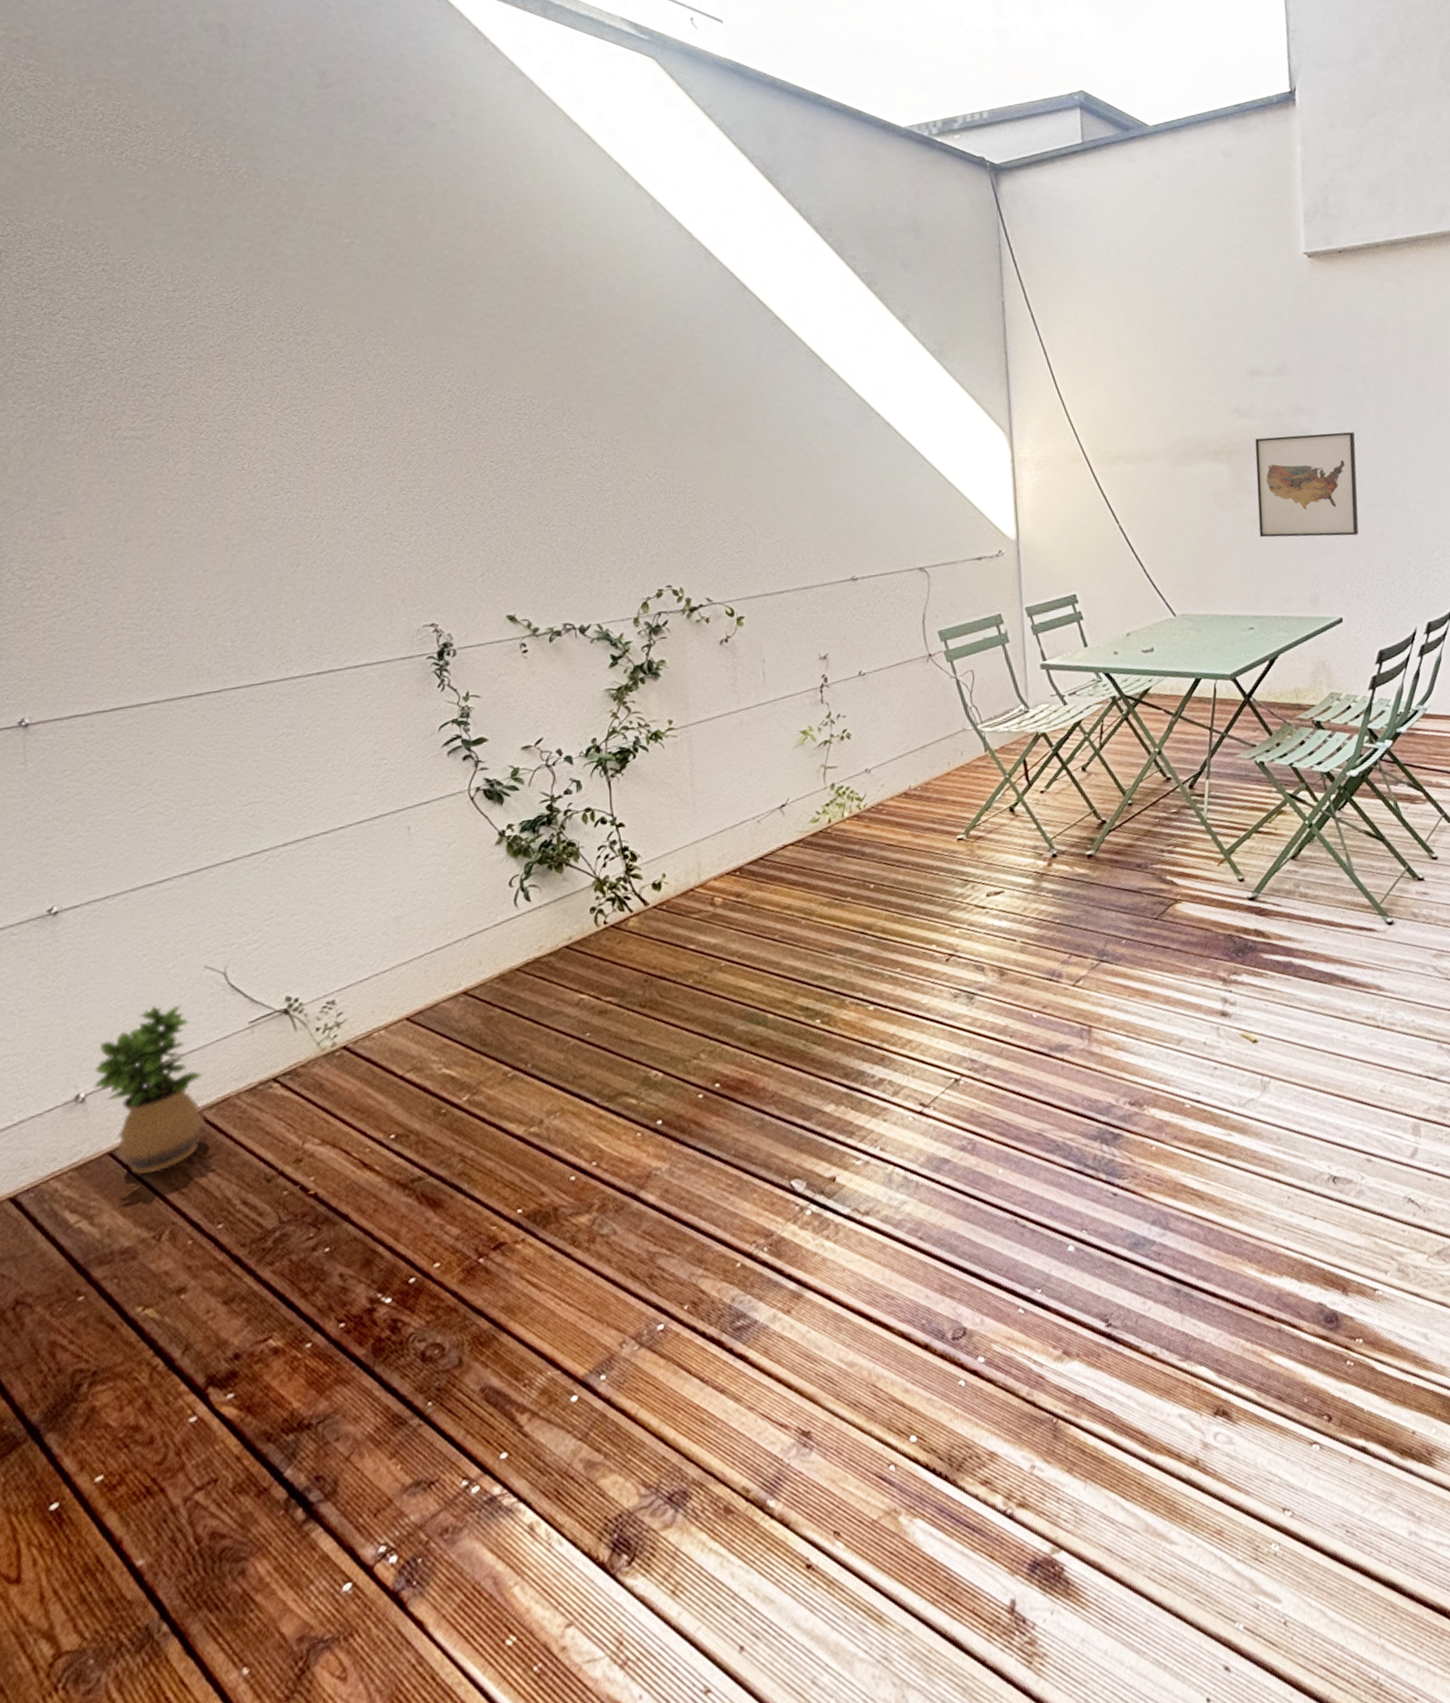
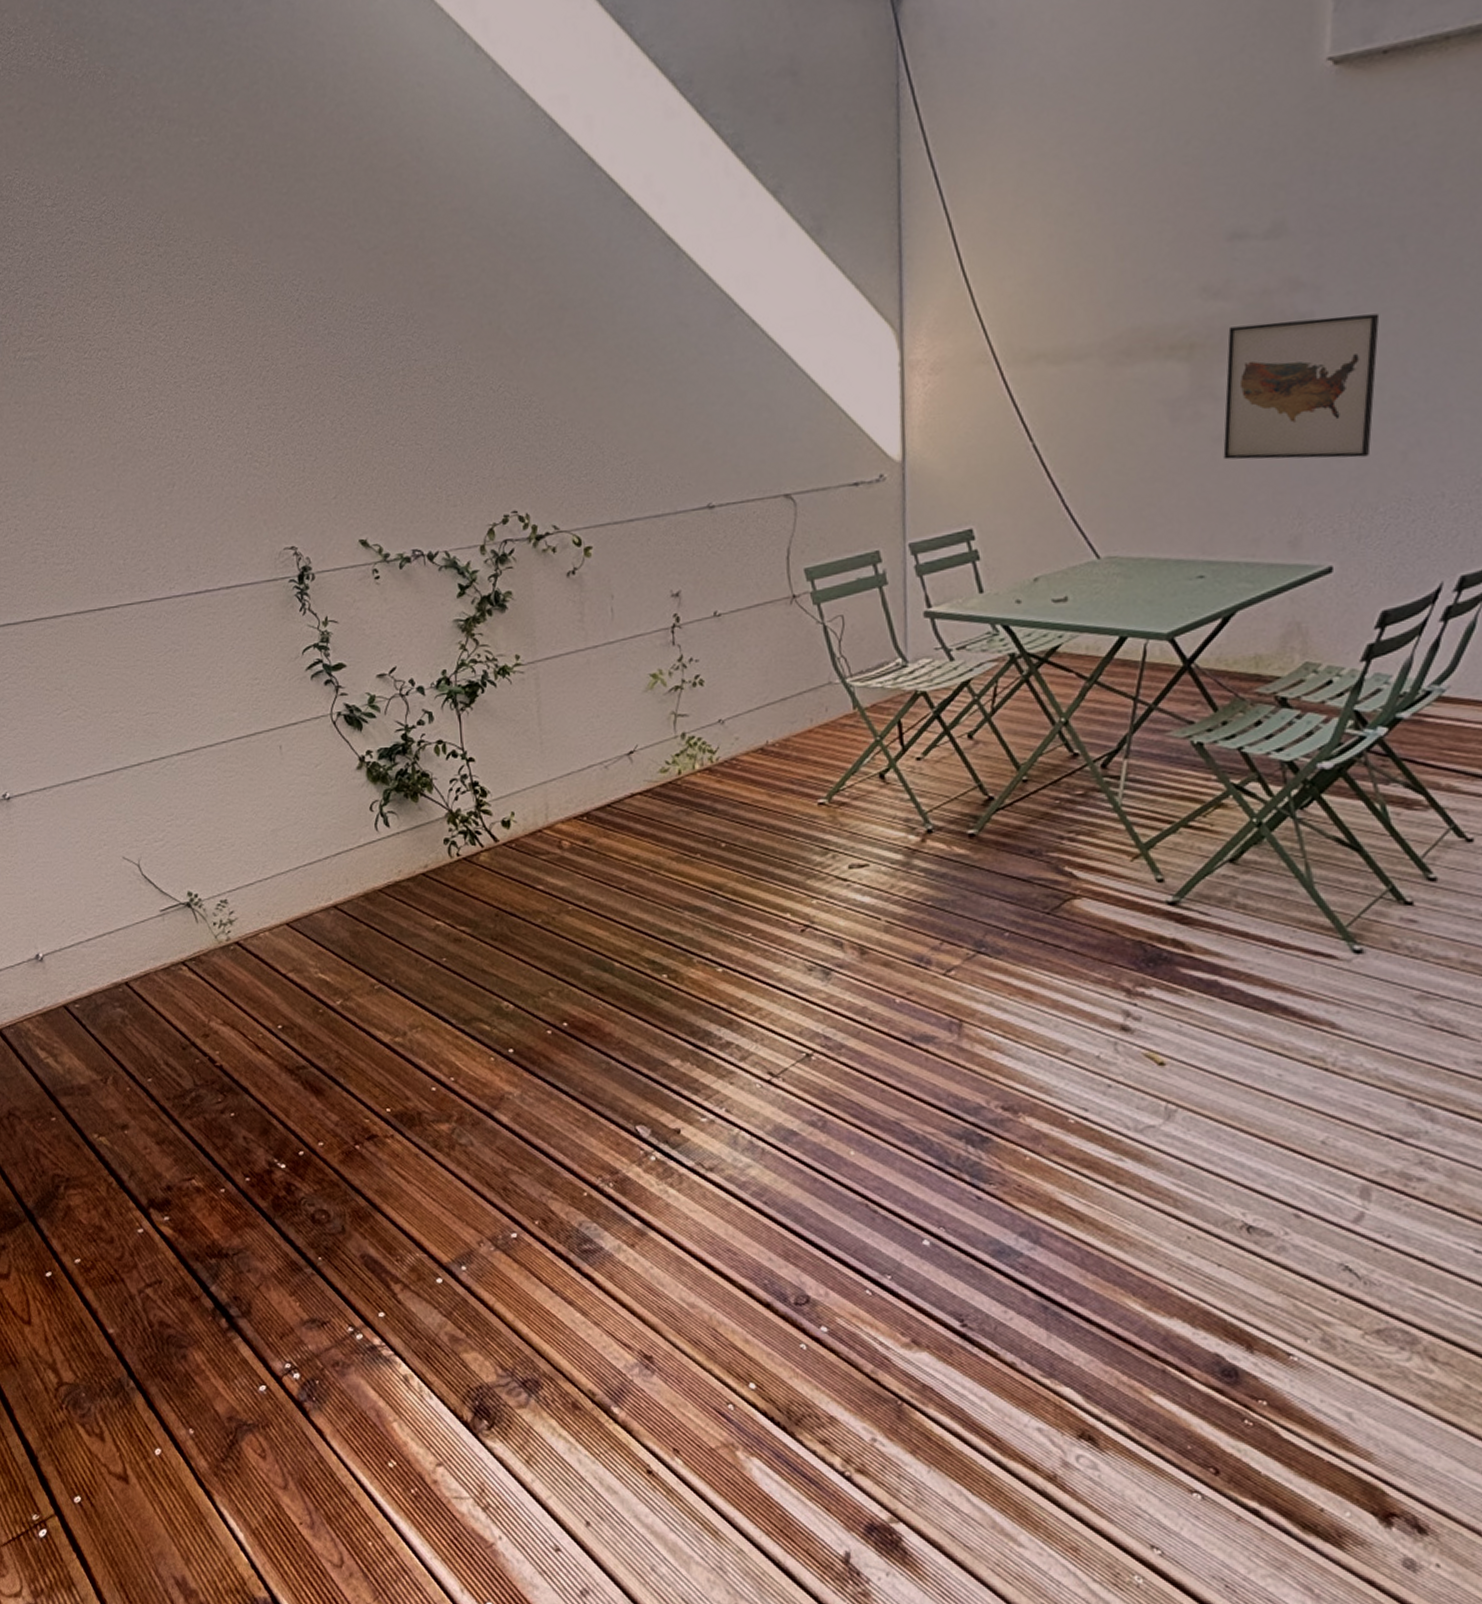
potted plant: present [93,1005,205,1176] -> none [48,887,132,1028]

